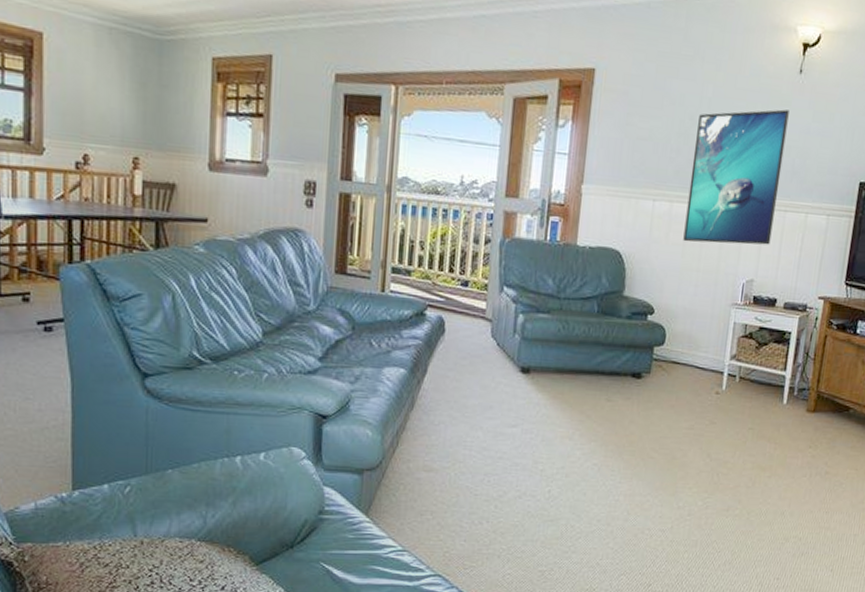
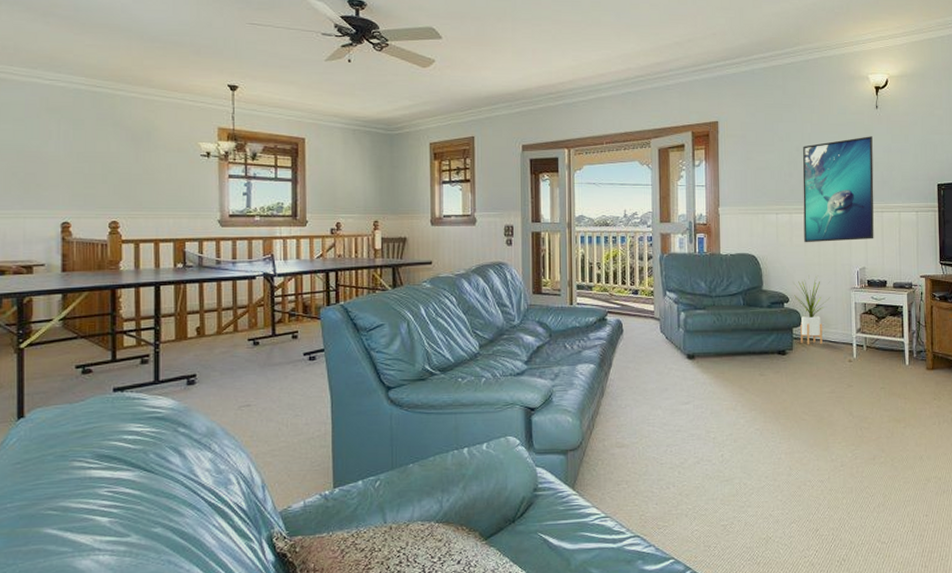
house plant: none [658,283,706,371] -> present [793,275,831,345]

